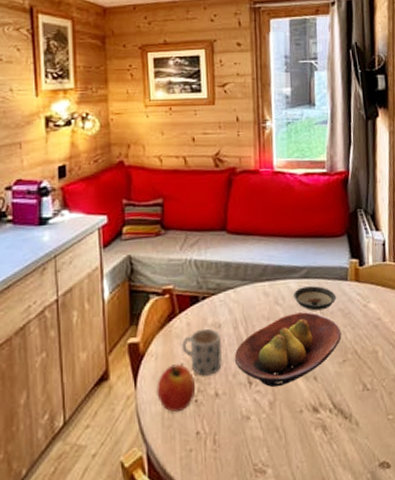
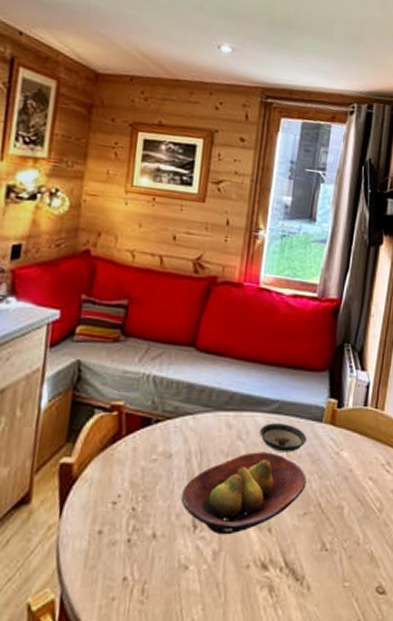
apple: present [155,364,196,413] -> none [83,495,132,552]
mug: present [181,328,222,376] -> none [122,457,170,512]

